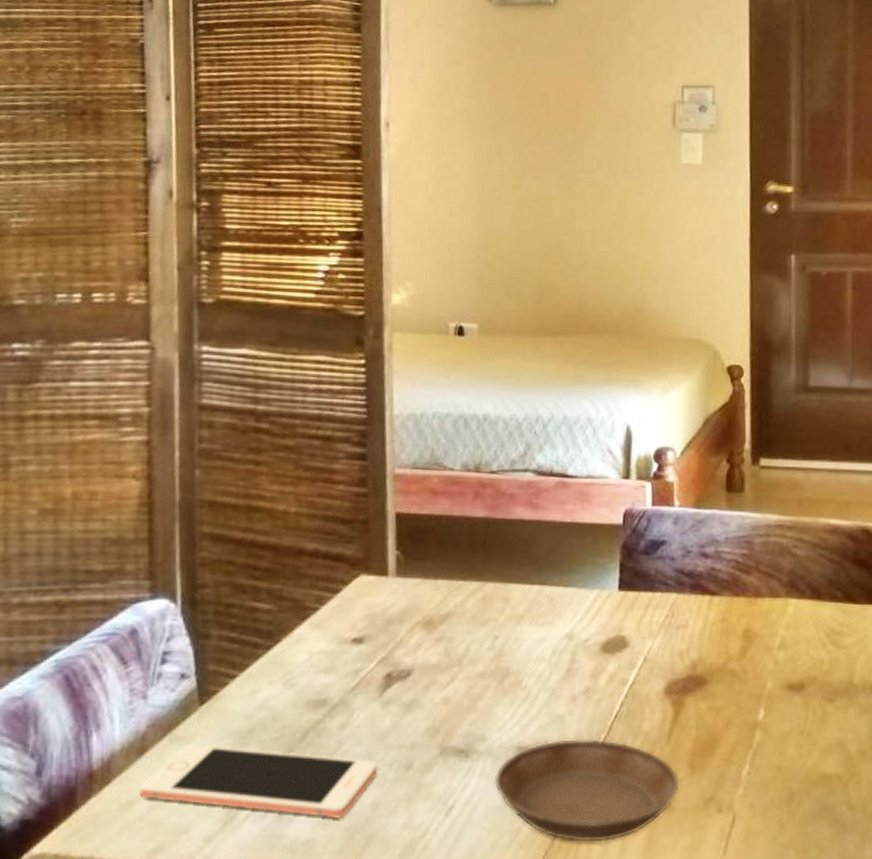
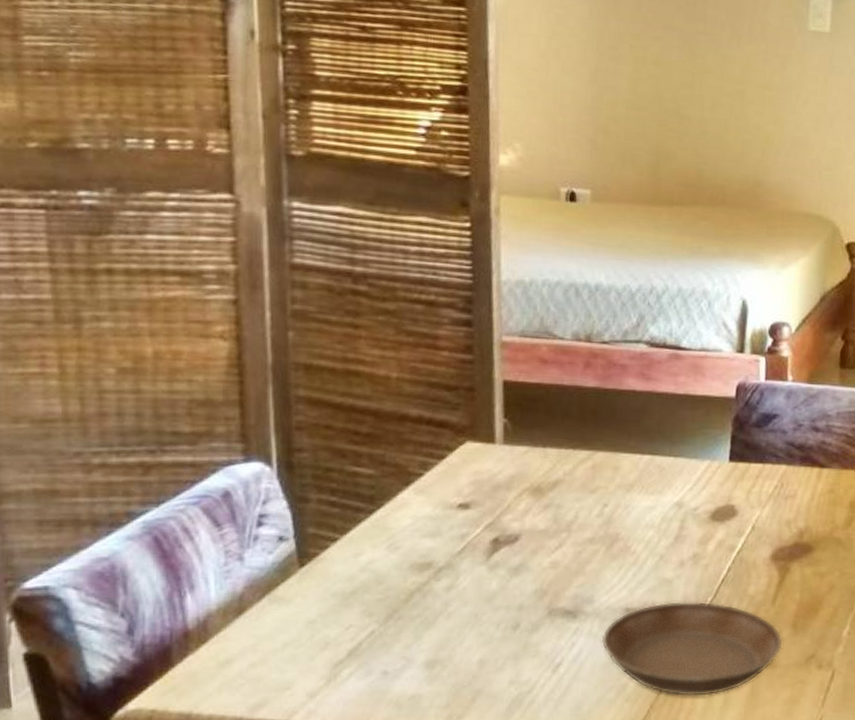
cell phone: present [140,744,378,819] -> none [239,604,485,675]

